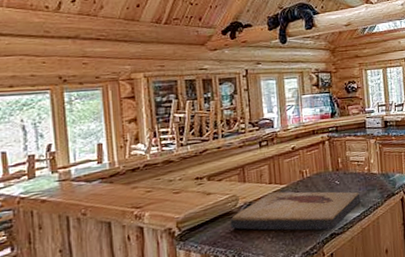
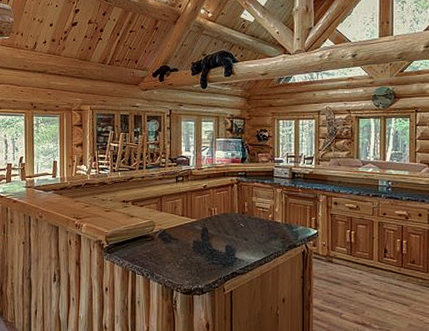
fish fossil: present [230,191,361,231] -> none [147,224,263,268]

